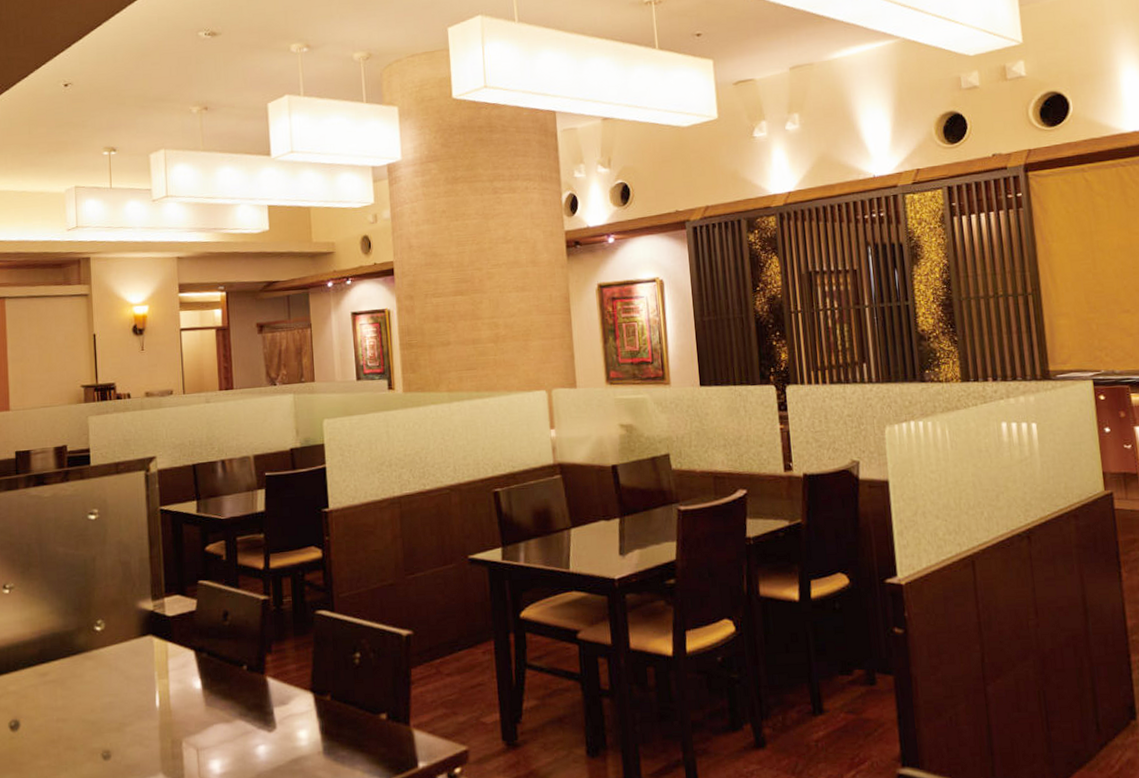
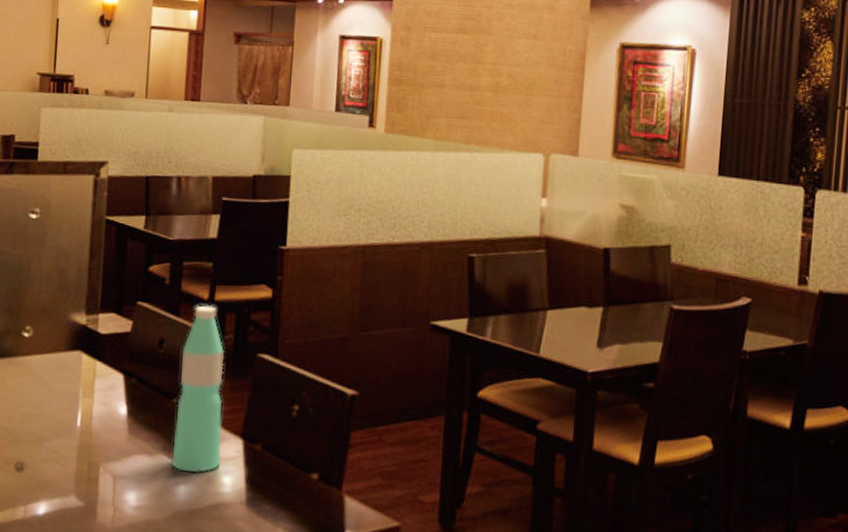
water bottle: none [245,574,295,733] -> present [171,305,224,473]

